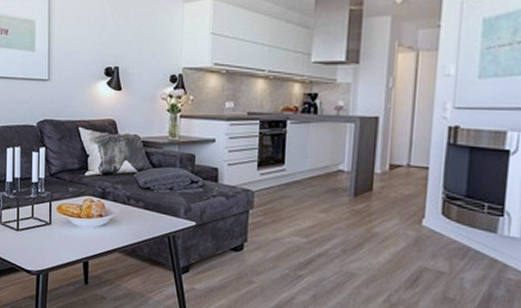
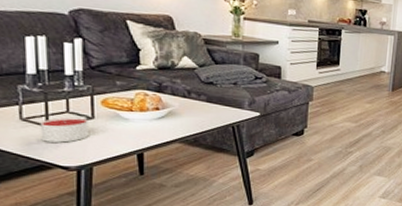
candle: none [13,222,47,247] -> present [40,117,89,143]

